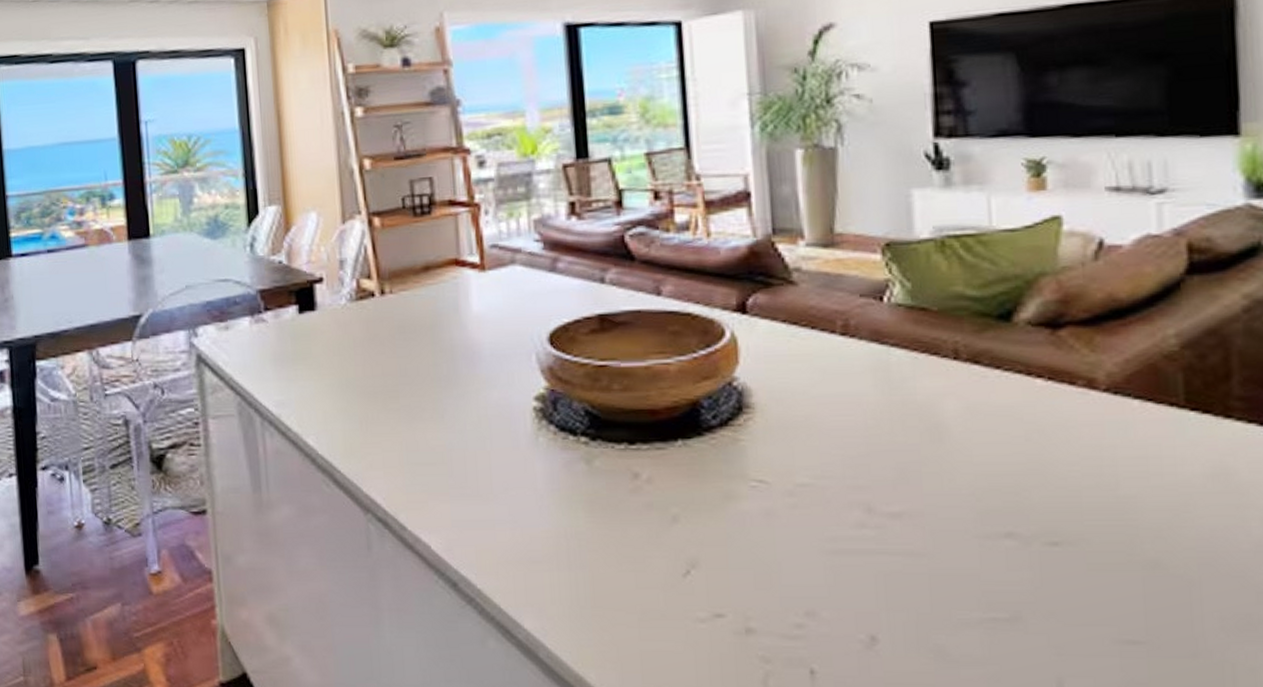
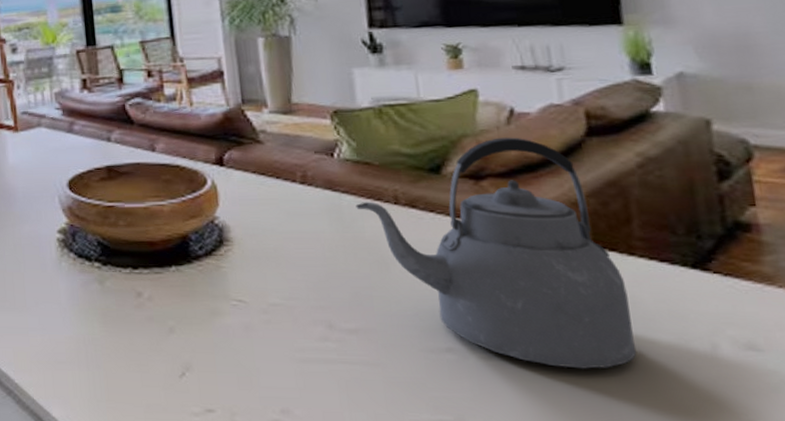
kettle: none [907,275,1225,554] -> present [355,137,637,369]

